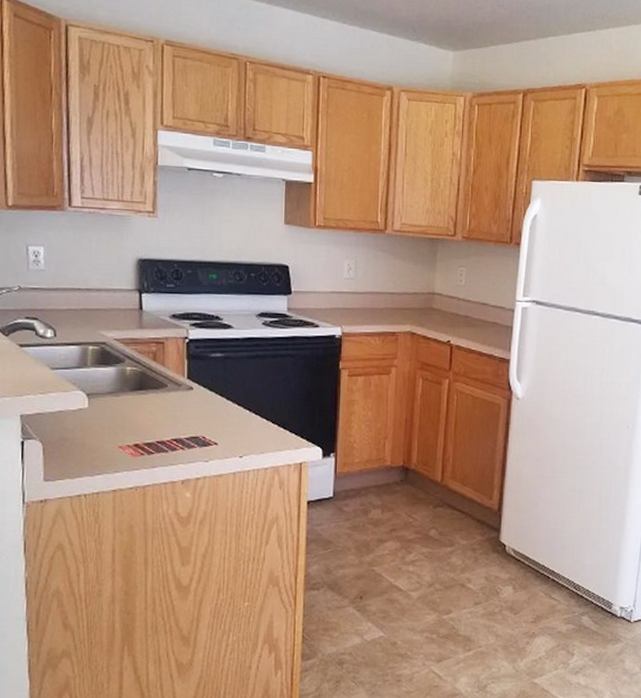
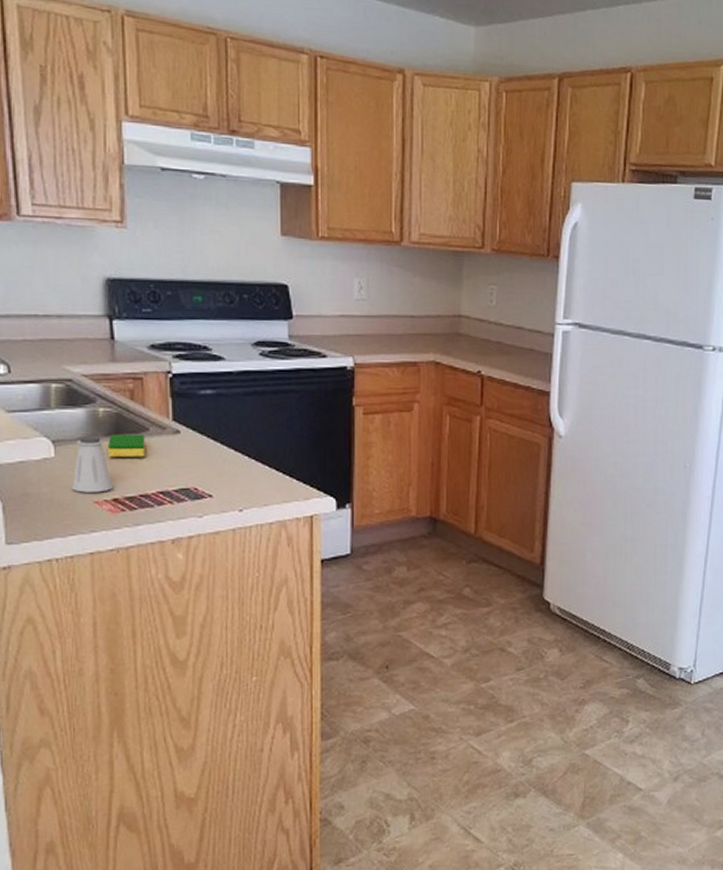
saltshaker: none [101,390,135,439] -> present [72,435,114,493]
dish sponge: none [133,389,163,409] -> present [108,434,145,457]

